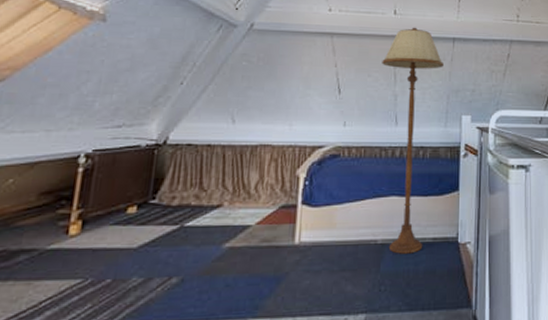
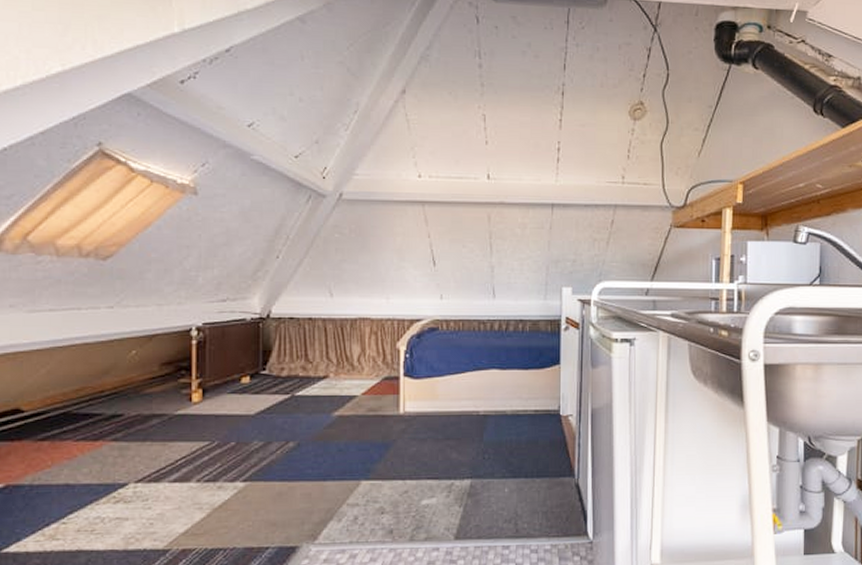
floor lamp: present [382,27,443,254] -> none [476,192,542,425]

